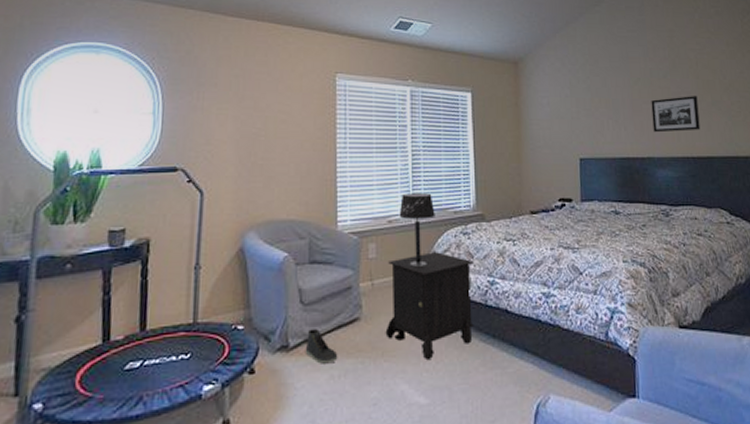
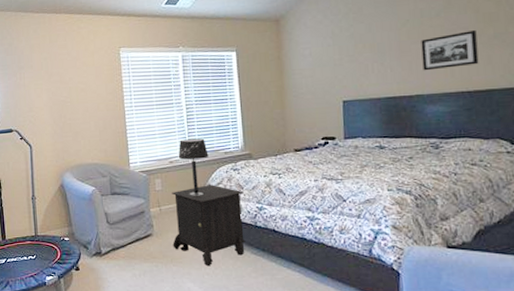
sneaker: present [305,329,338,364] -> none [113,241,138,266]

